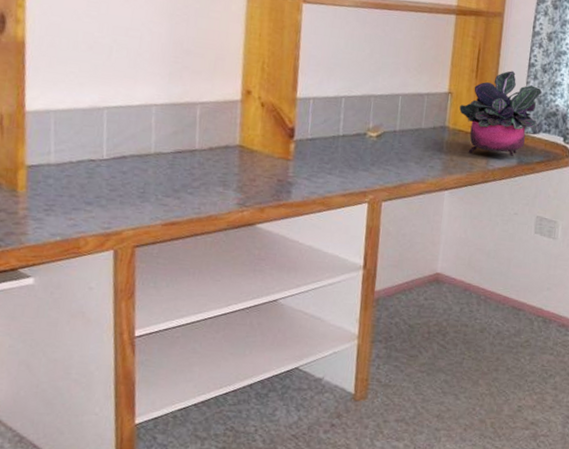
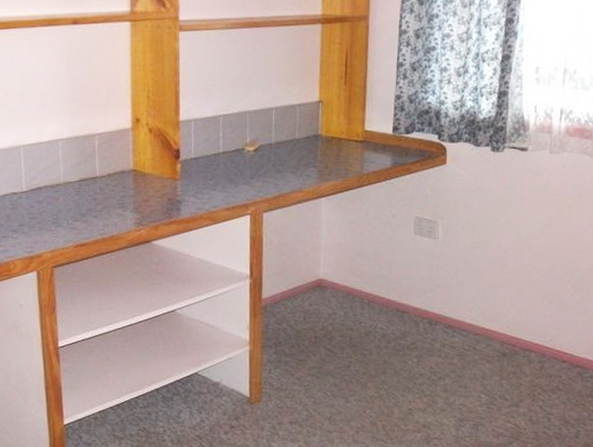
potted plant: present [459,71,542,156] -> none [331,73,412,159]

